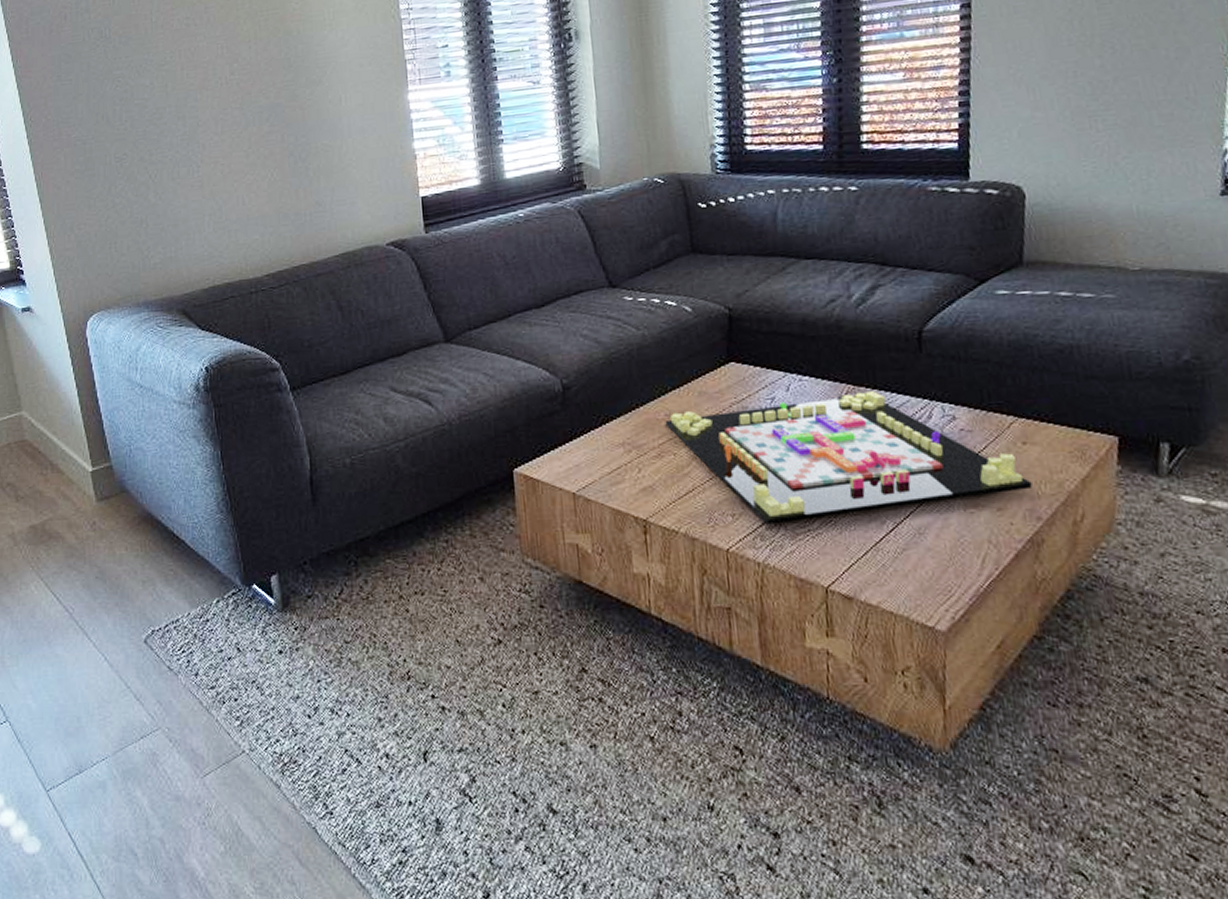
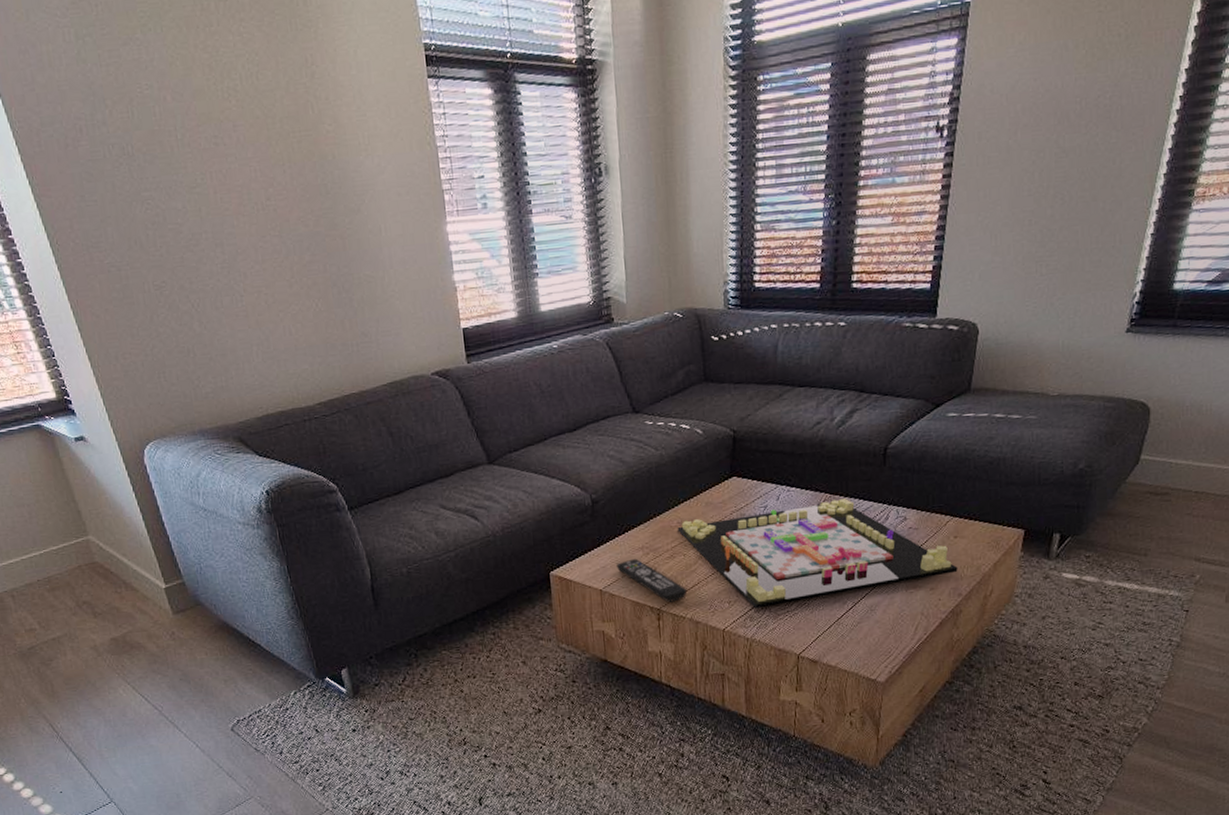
remote control: none [592,456,680,512] -> present [616,558,688,603]

